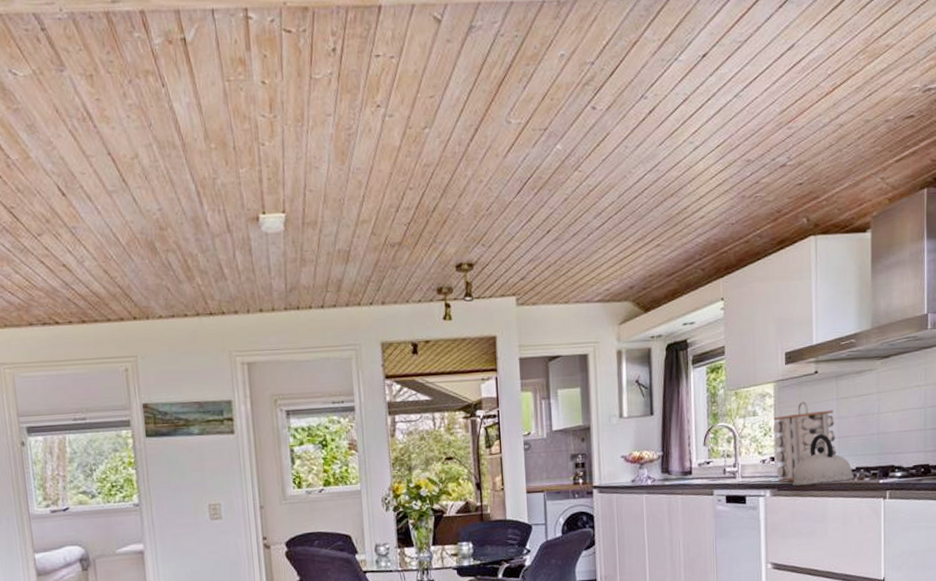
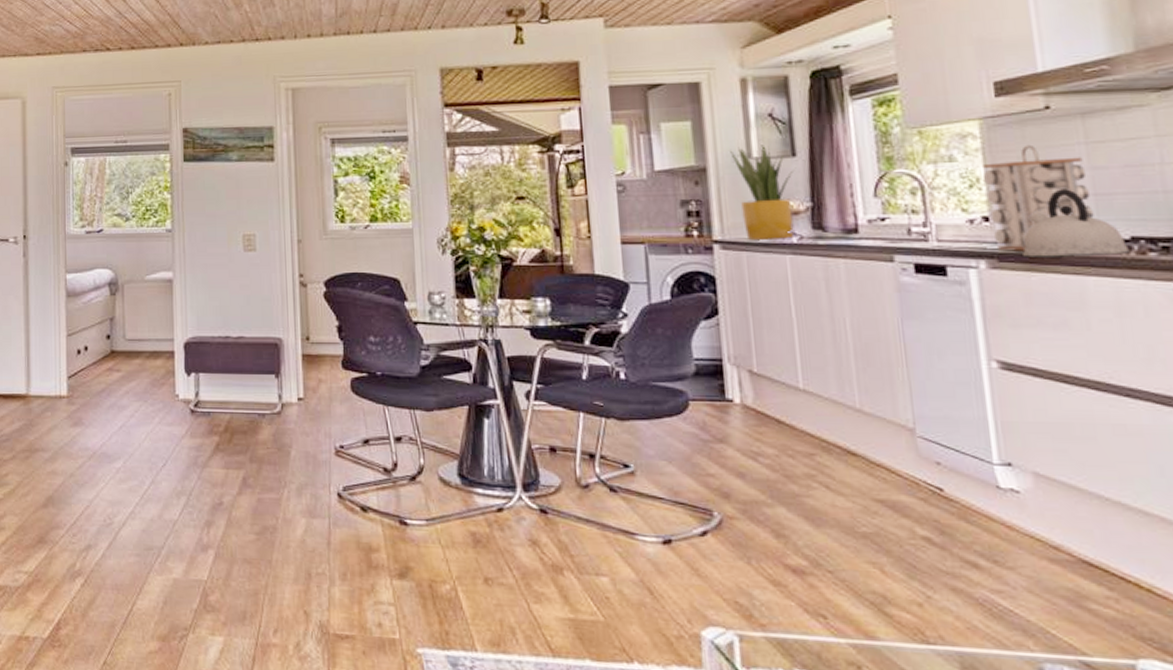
planter: none [608,406,651,485] -> present [730,145,795,241]

